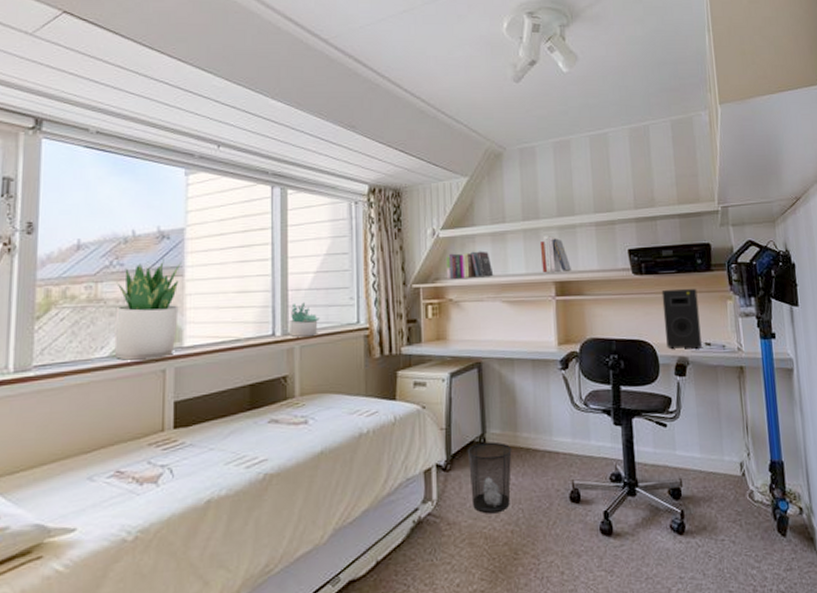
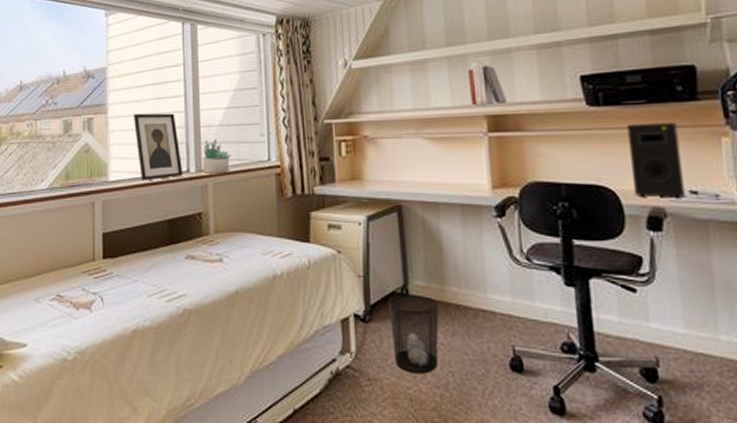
planter: present [114,259,181,361] -> none [52,98,105,193]
picture frame: none [213,276,268,346] -> present [133,113,183,182]
books: present [447,251,494,280] -> none [360,82,414,115]

